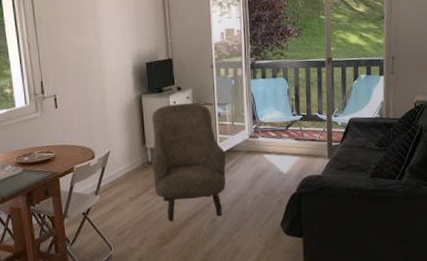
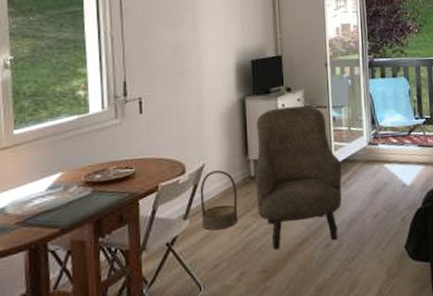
basket: none [107,156,139,204] -> present [200,170,238,231]

